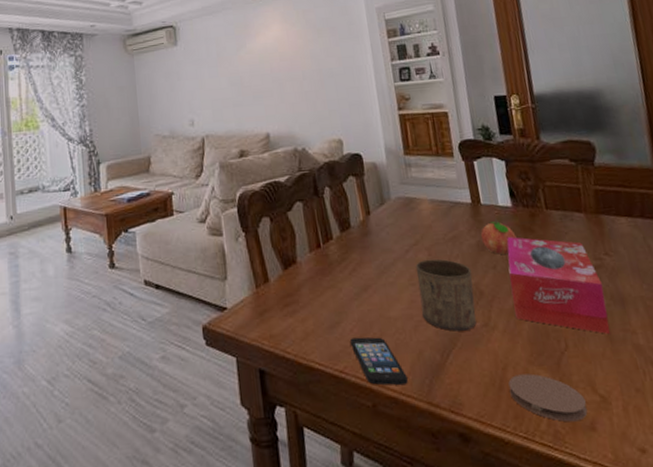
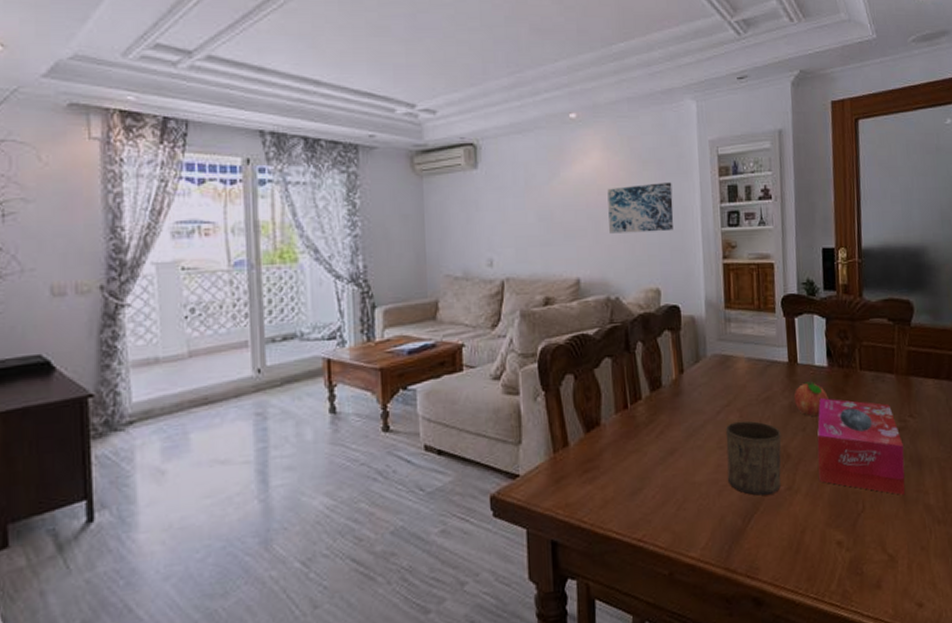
wall art: none [288,46,350,93] -> present [607,182,674,234]
smartphone: present [350,337,408,386] -> none [652,503,707,553]
coaster: present [508,373,588,422] -> none [805,535,875,582]

